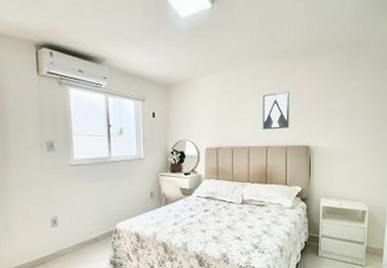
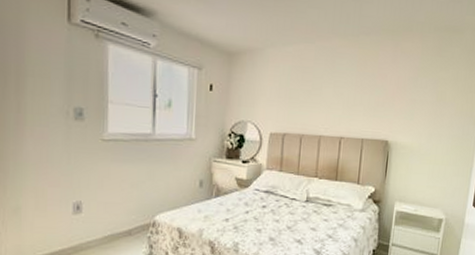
wall art: present [262,90,289,130] -> none [337,74,372,118]

